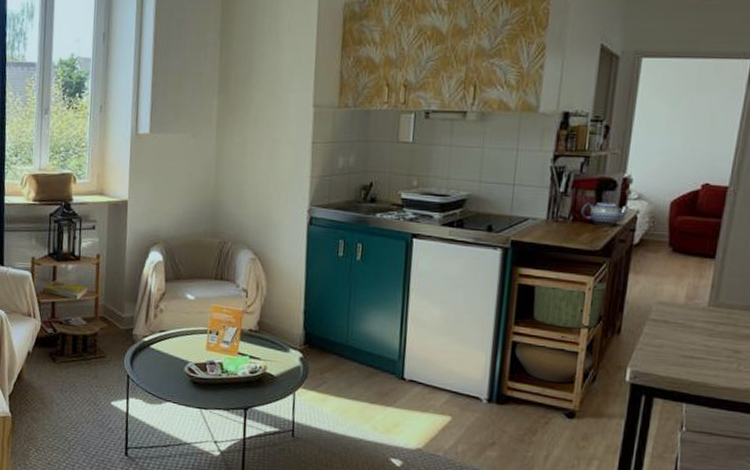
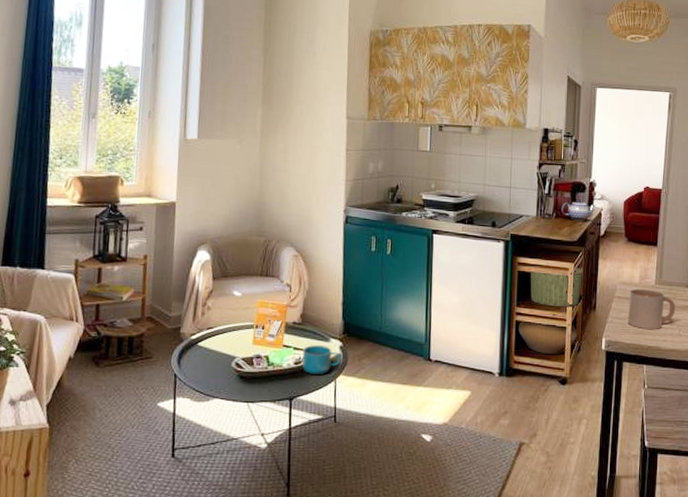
cup: none [257,354,300,387] -> present [301,345,340,376]
mug: none [664,310,736,362] -> present [627,288,675,330]

